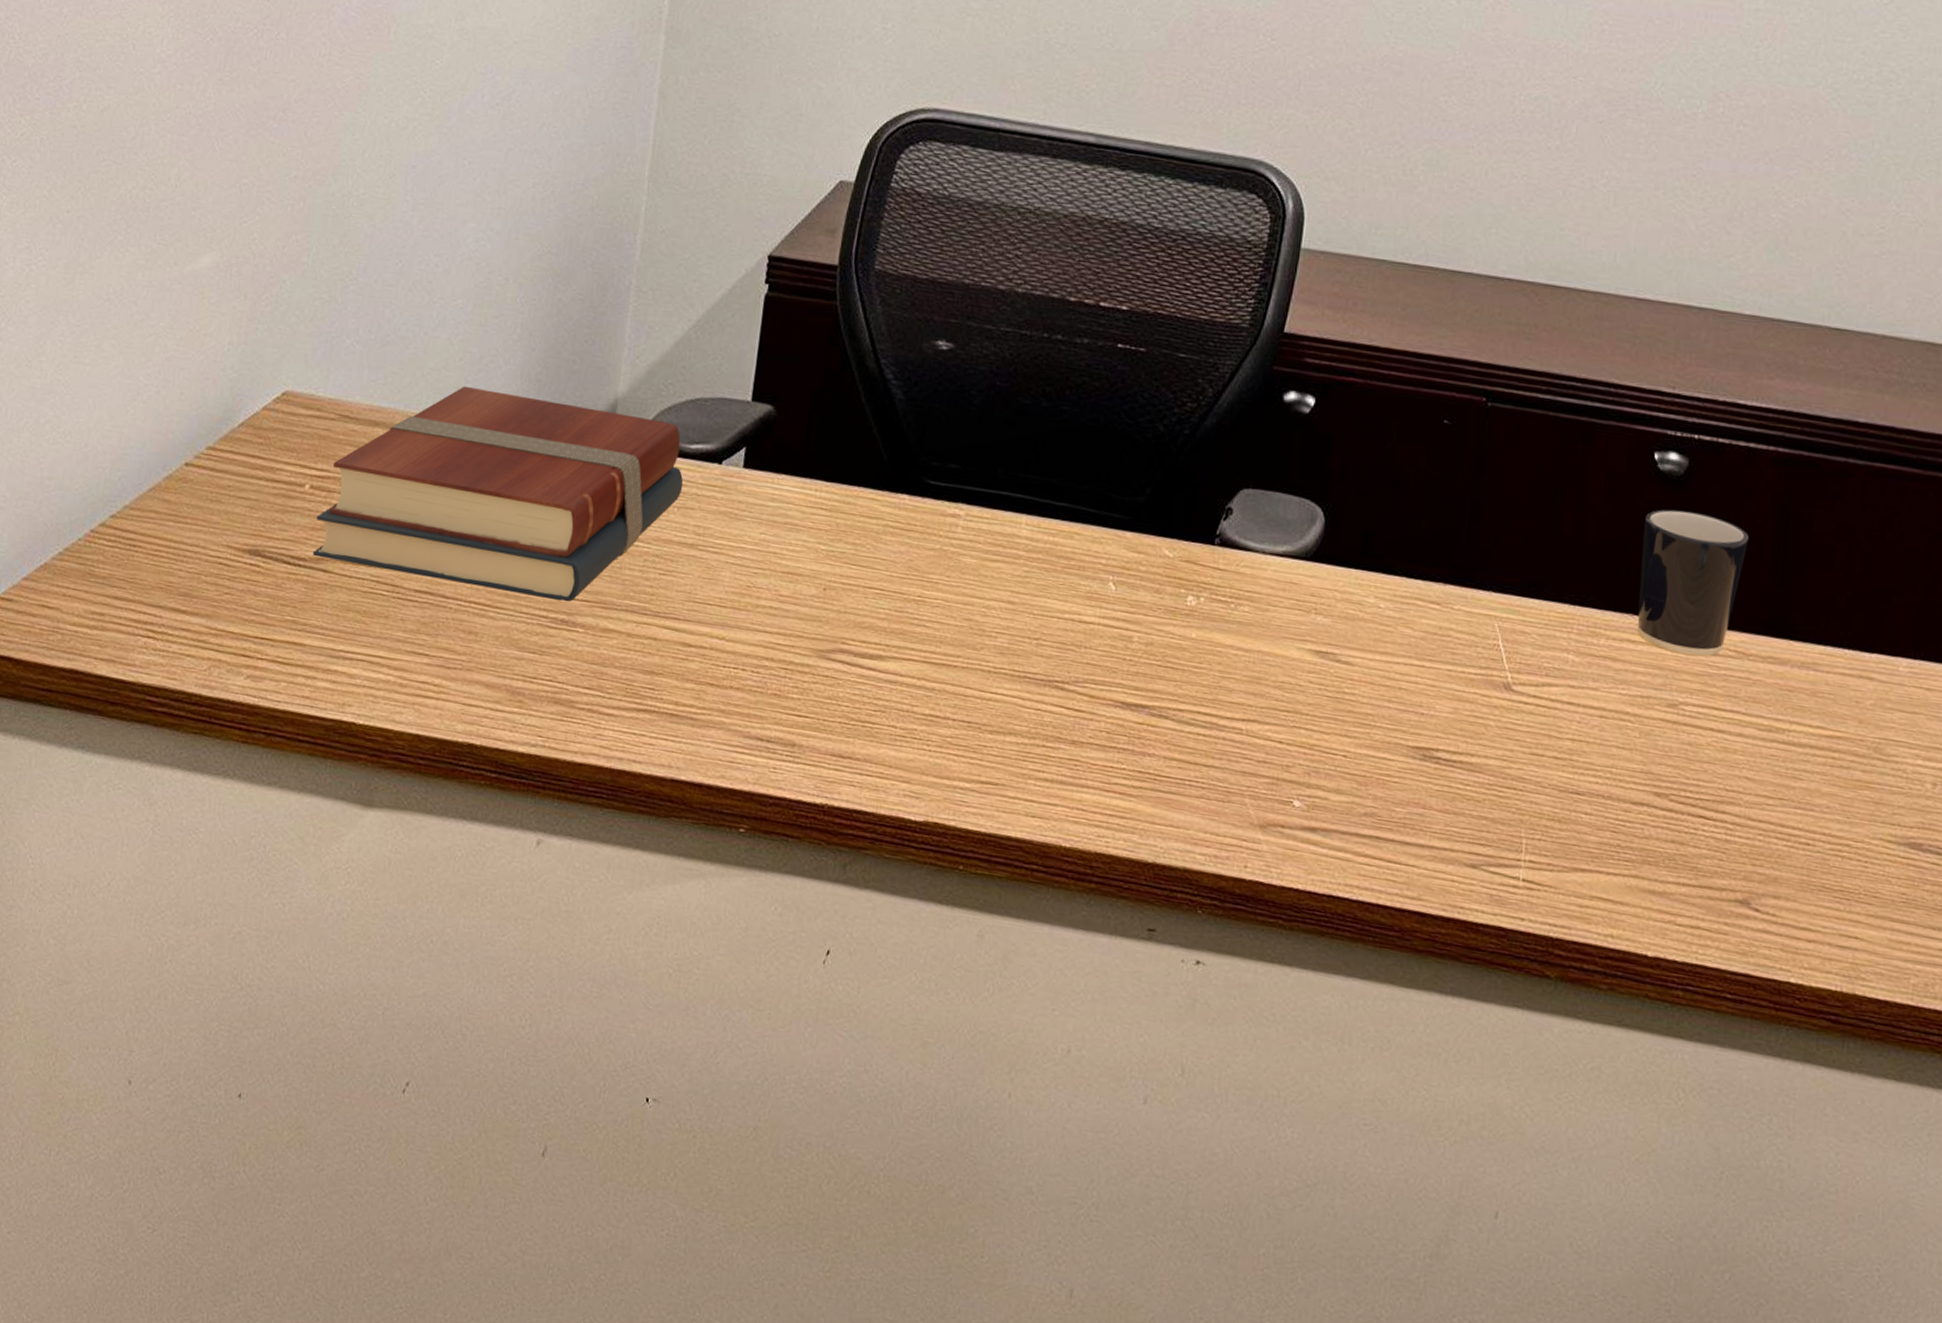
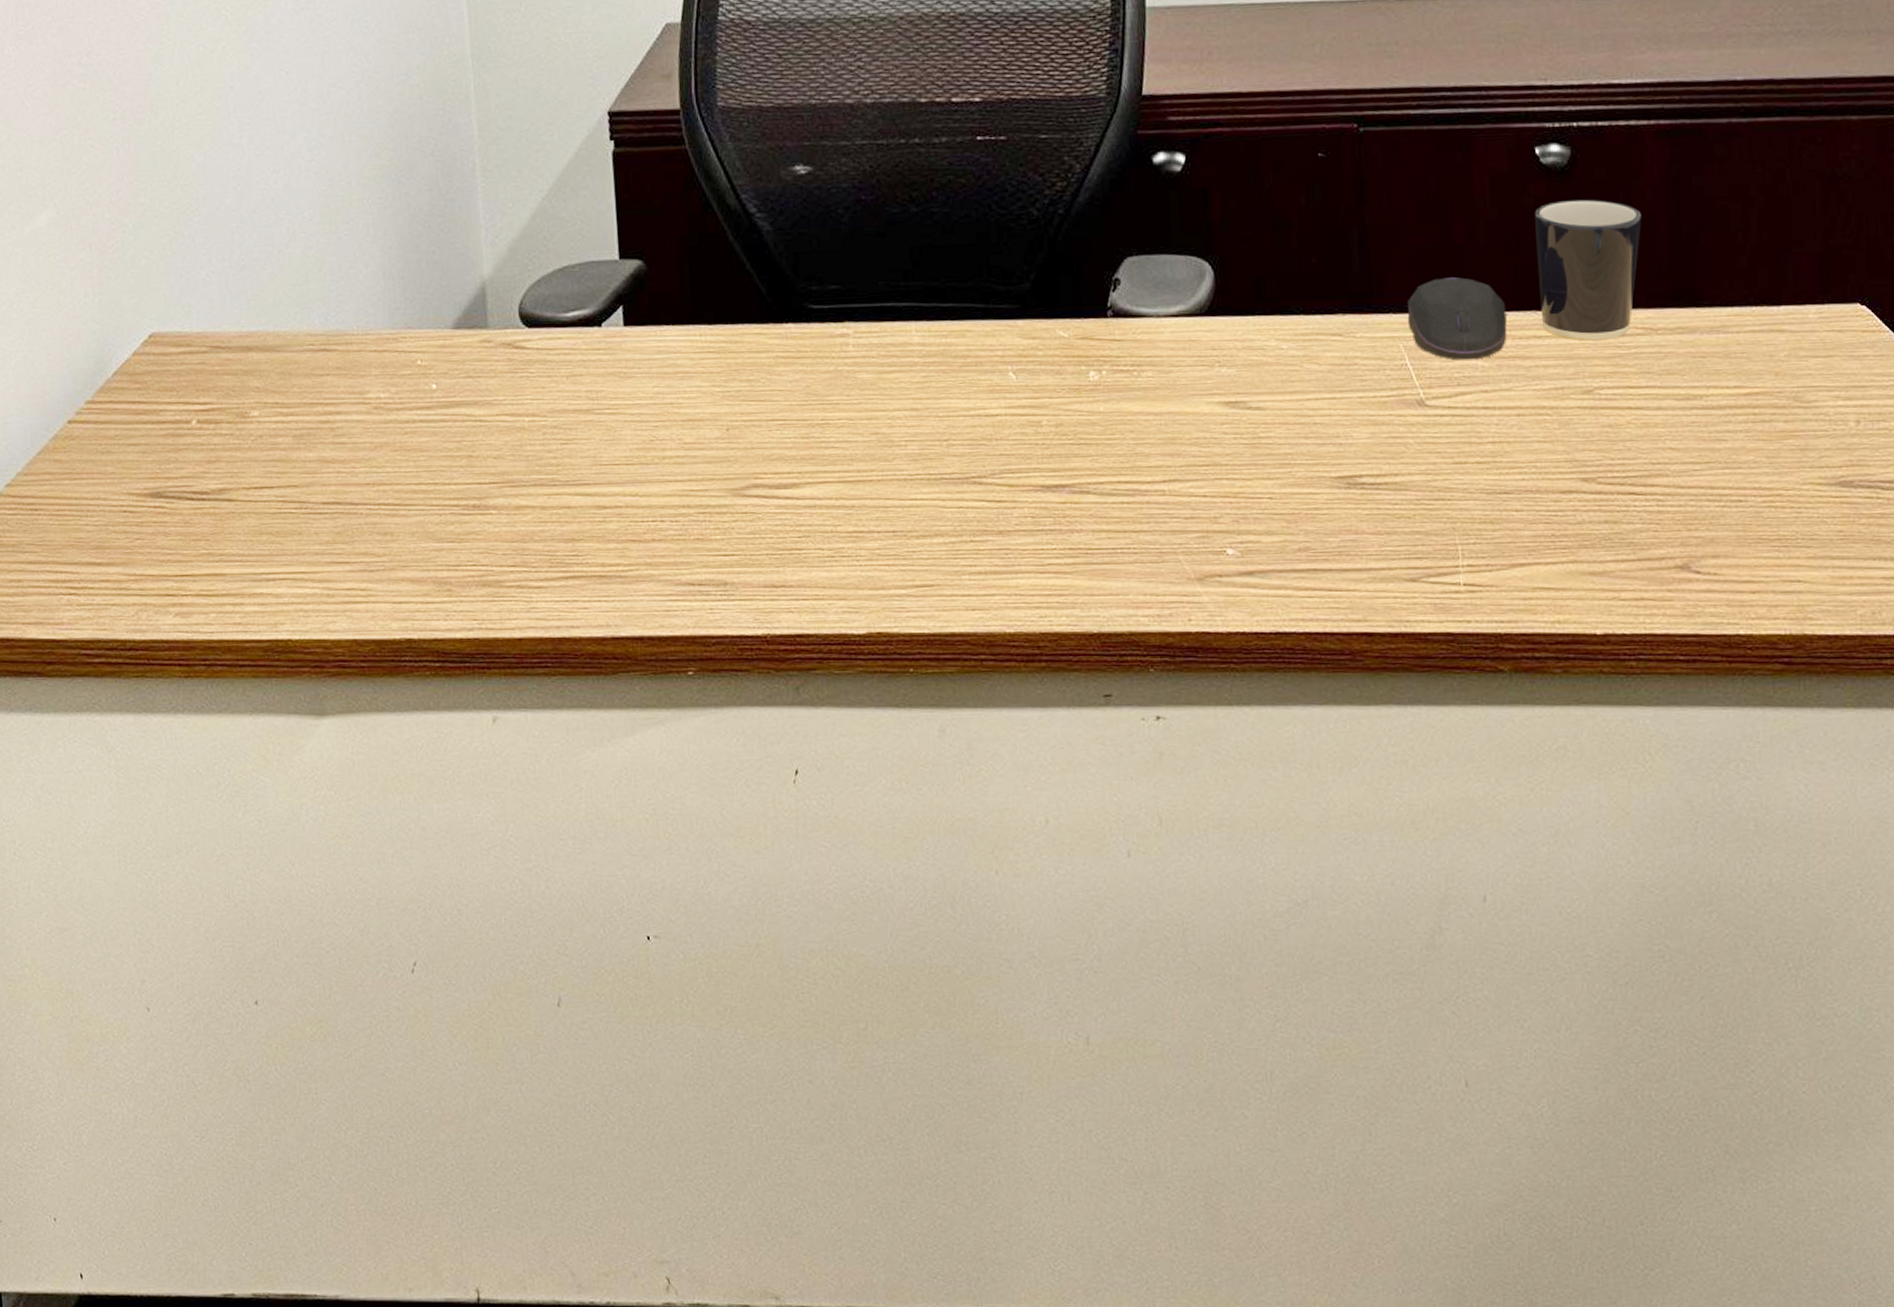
books: present [313,385,684,603] -> none [210,294,568,488]
computer mouse: none [1506,564,1605,653] -> present [1407,277,1507,360]

